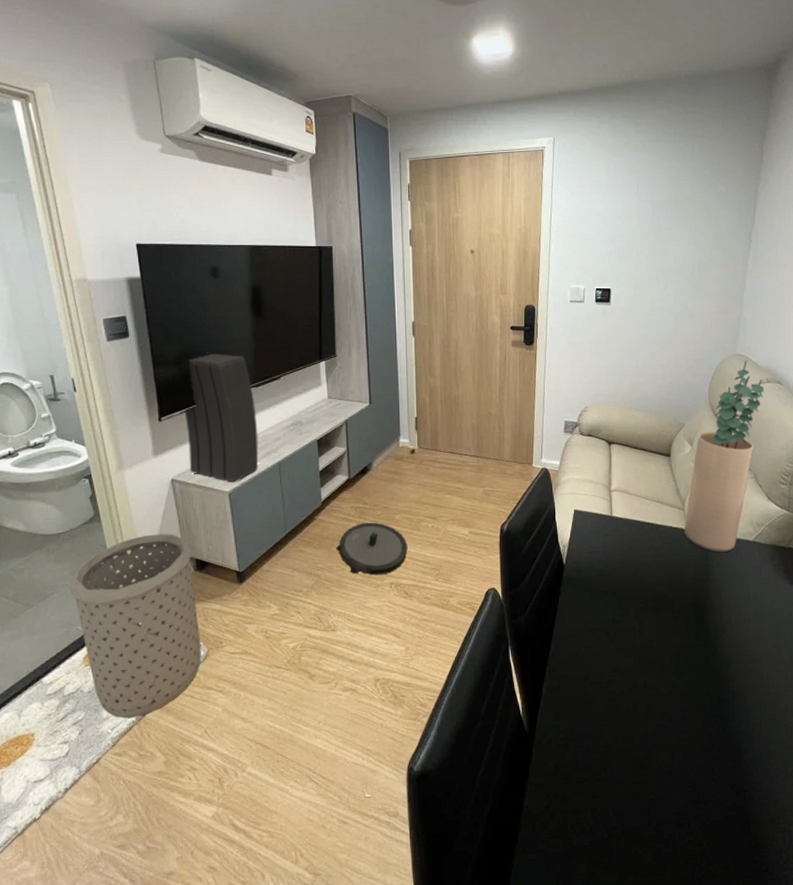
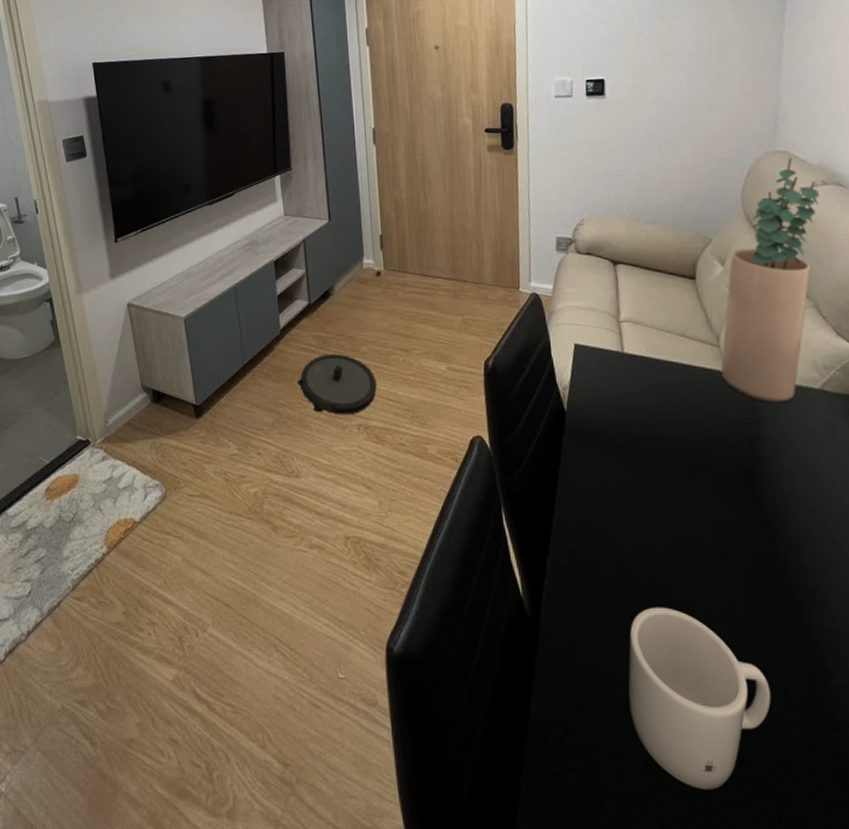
laundry basket: present [69,533,201,719] -> none [32,361,159,560]
speaker: present [184,352,259,483] -> none [139,170,214,308]
mug: none [600,714,703,848] -> present [628,607,772,790]

